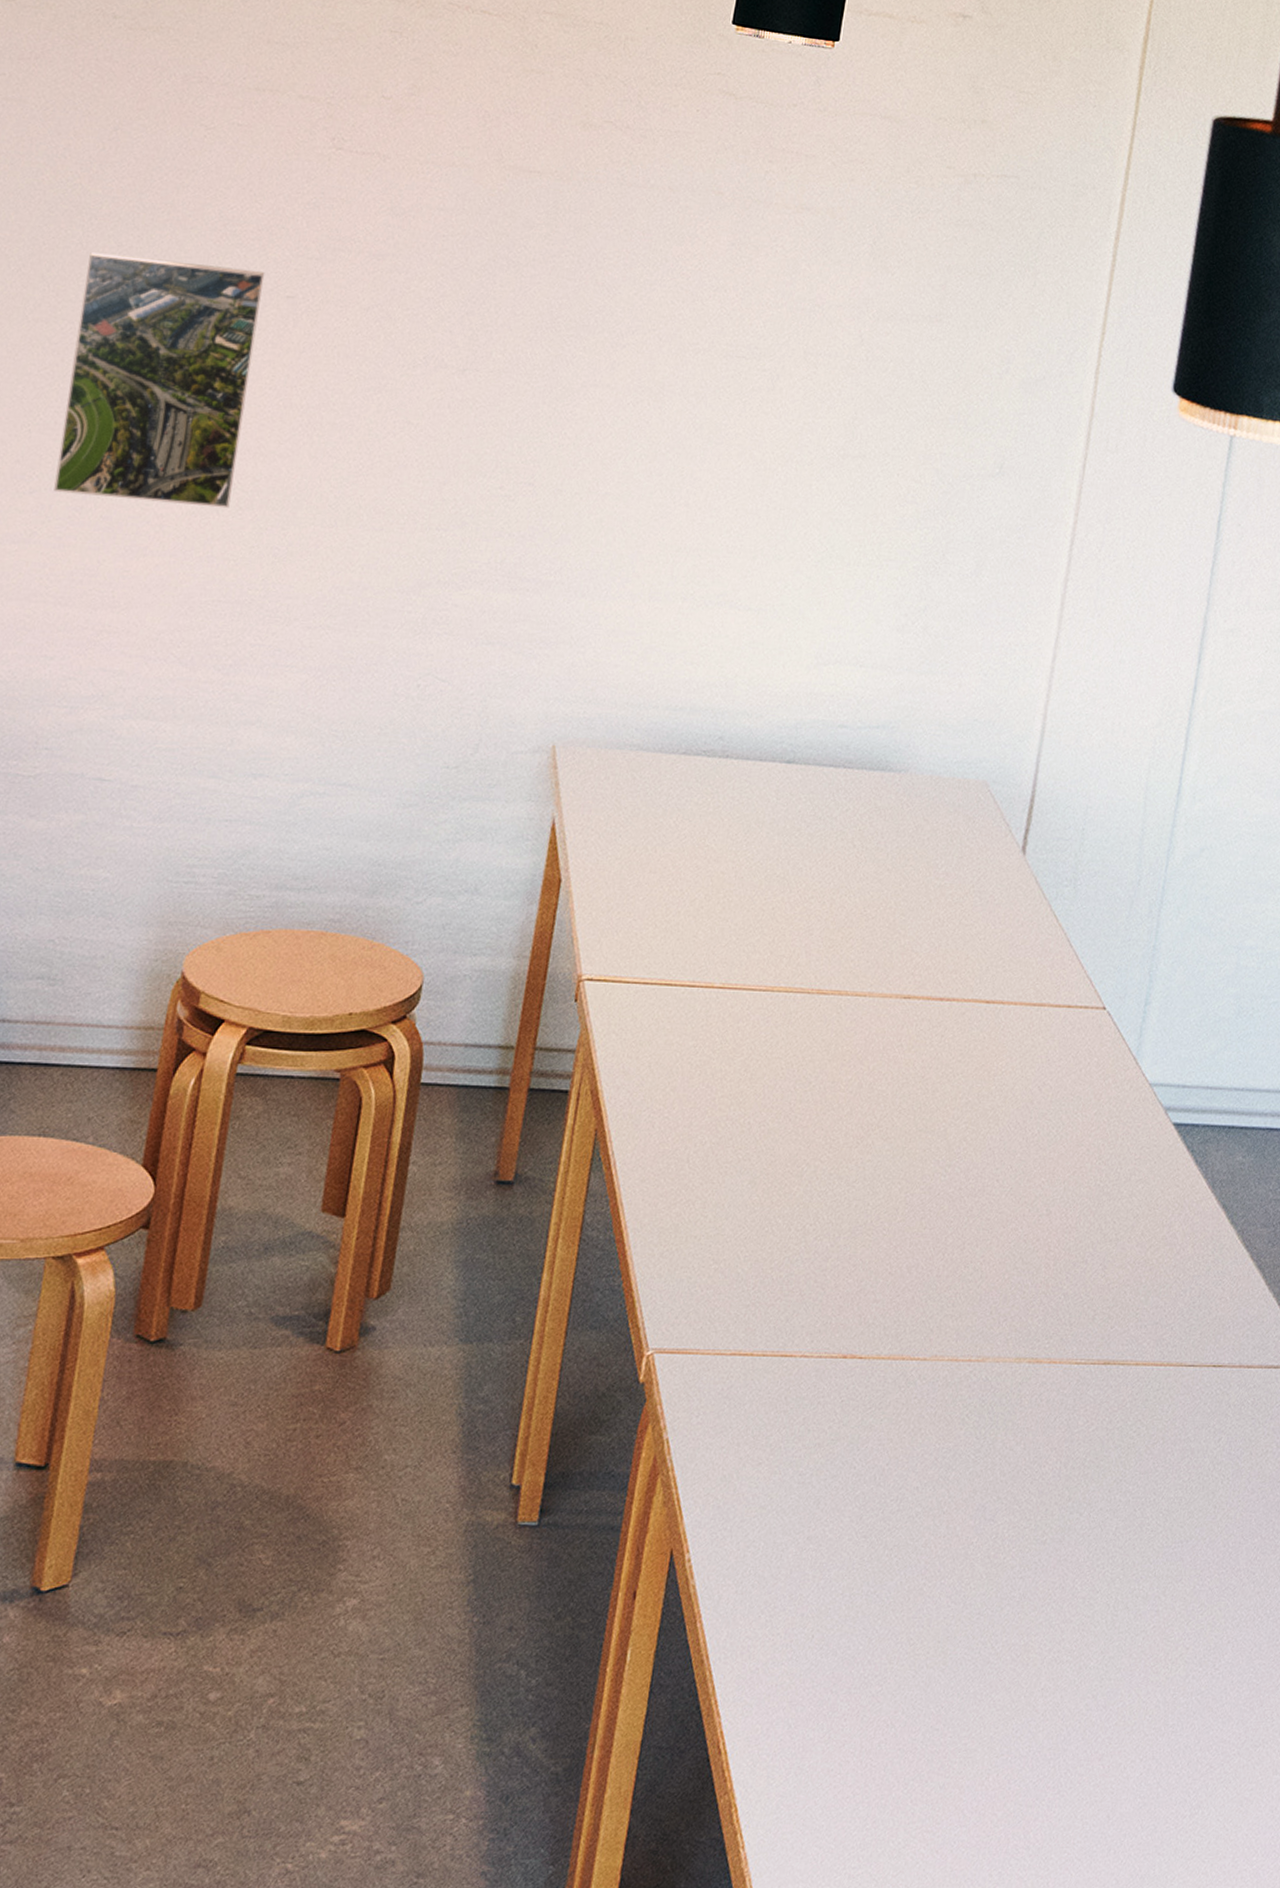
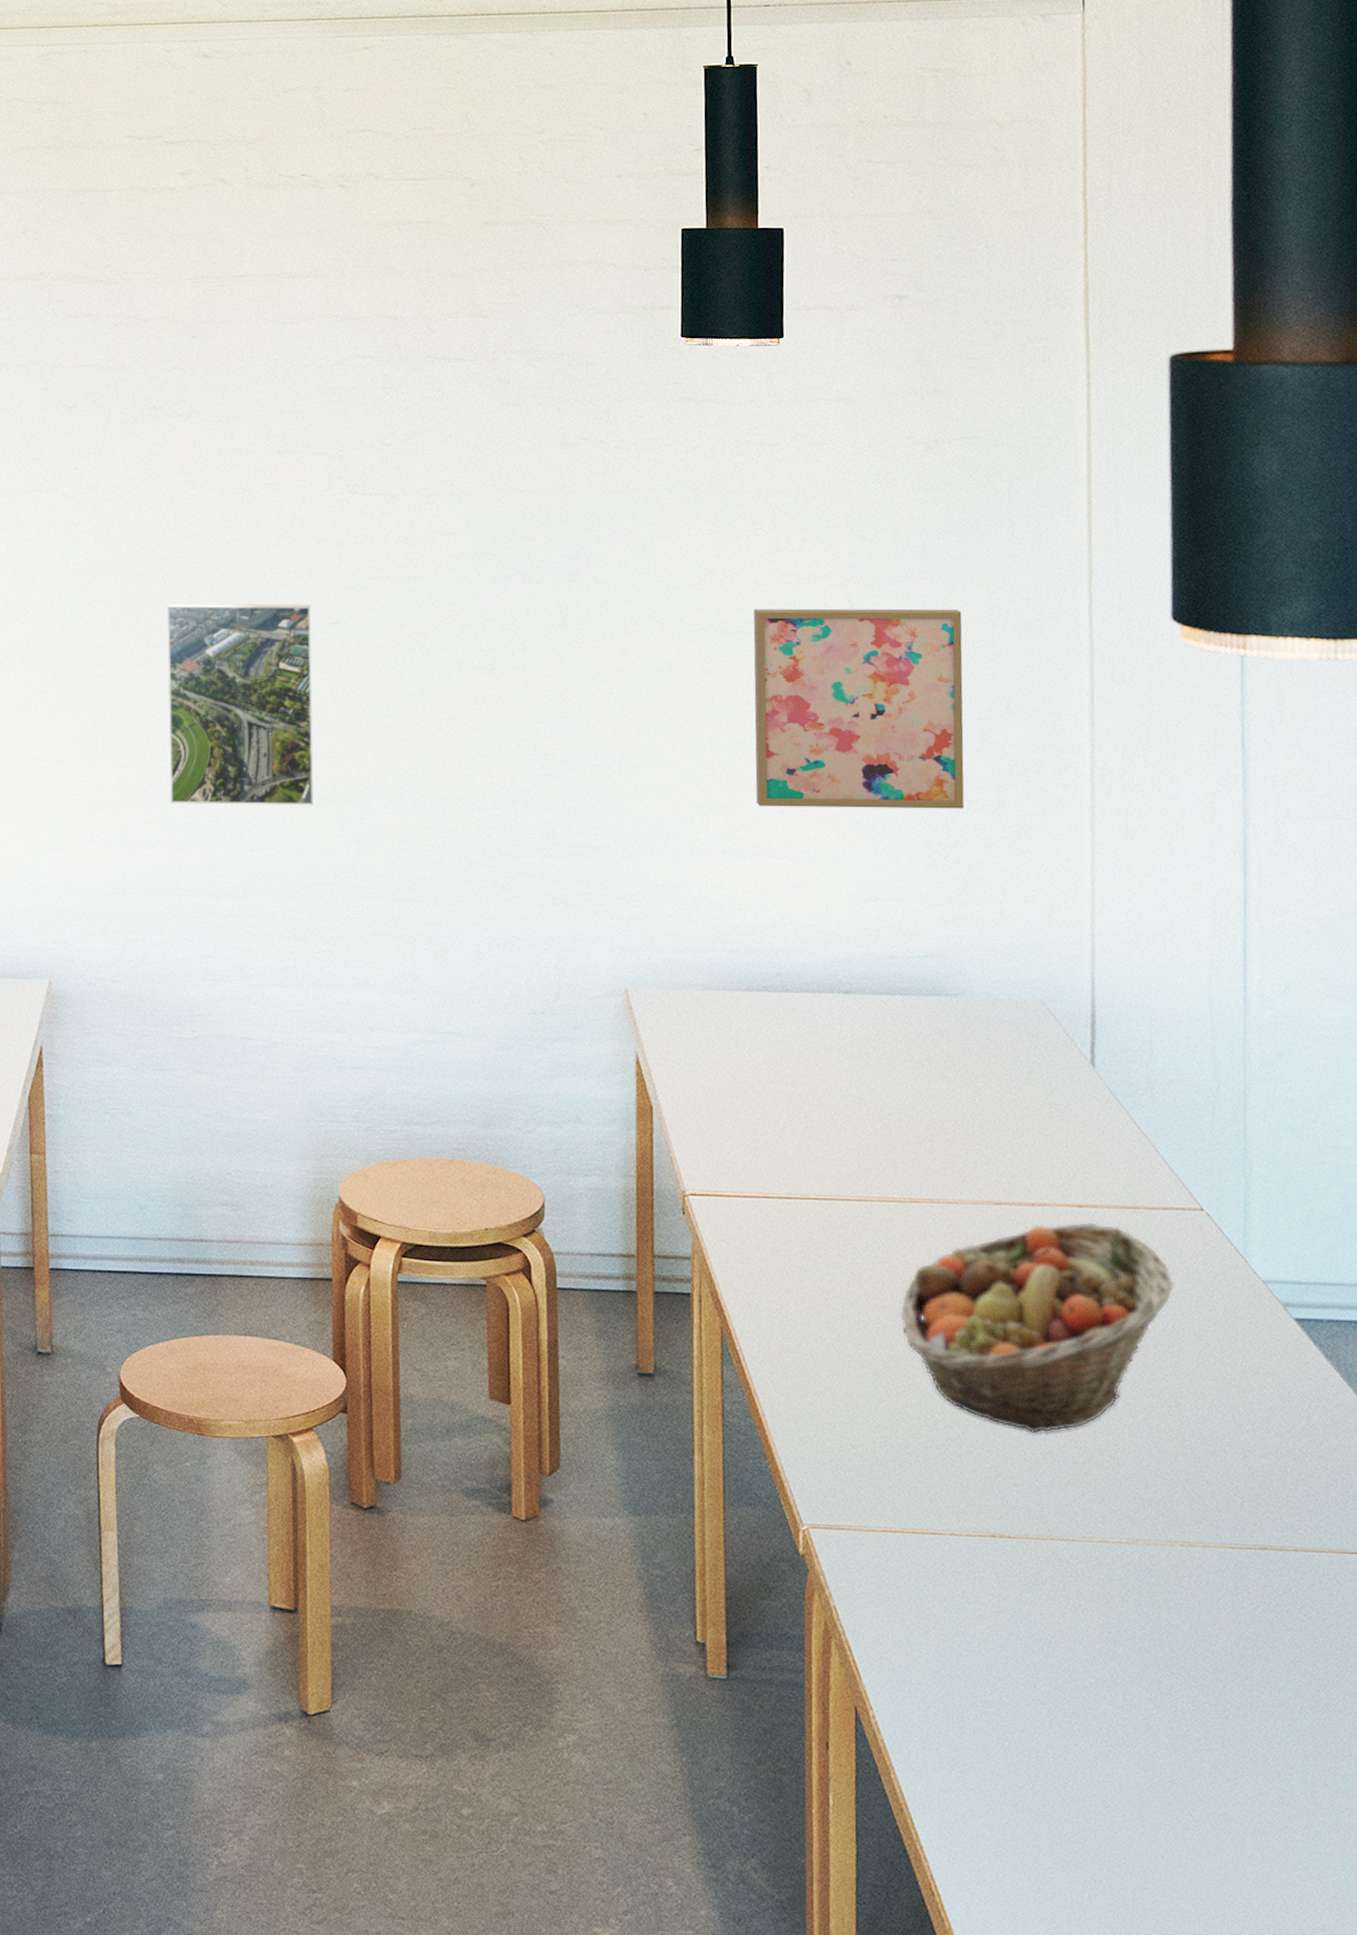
wall art: none [728,334,972,571] -> present [753,608,964,809]
fruit basket: none [787,1019,1066,1246] -> present [900,1222,1174,1434]

